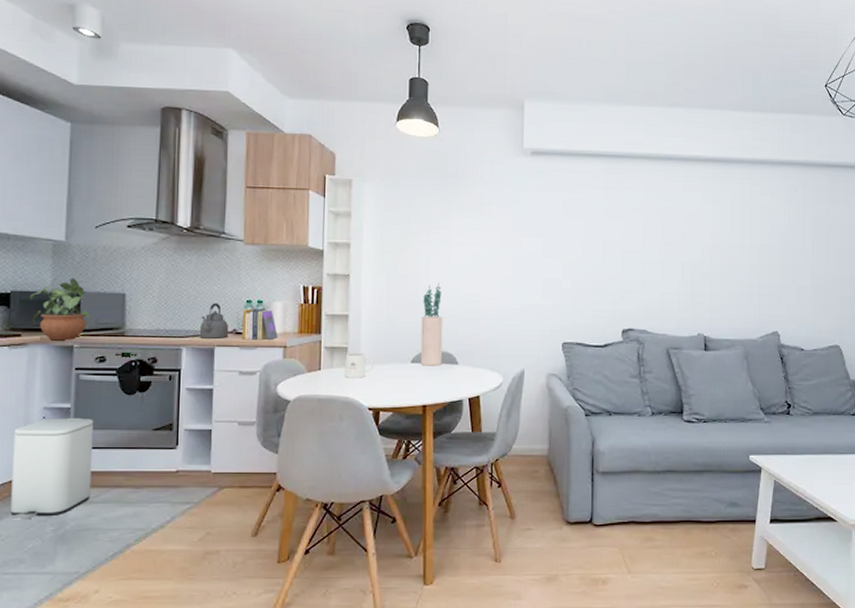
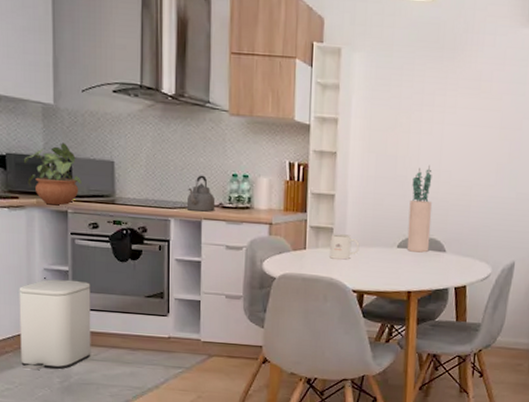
books: present [241,307,278,341] -> none [227,182,263,217]

